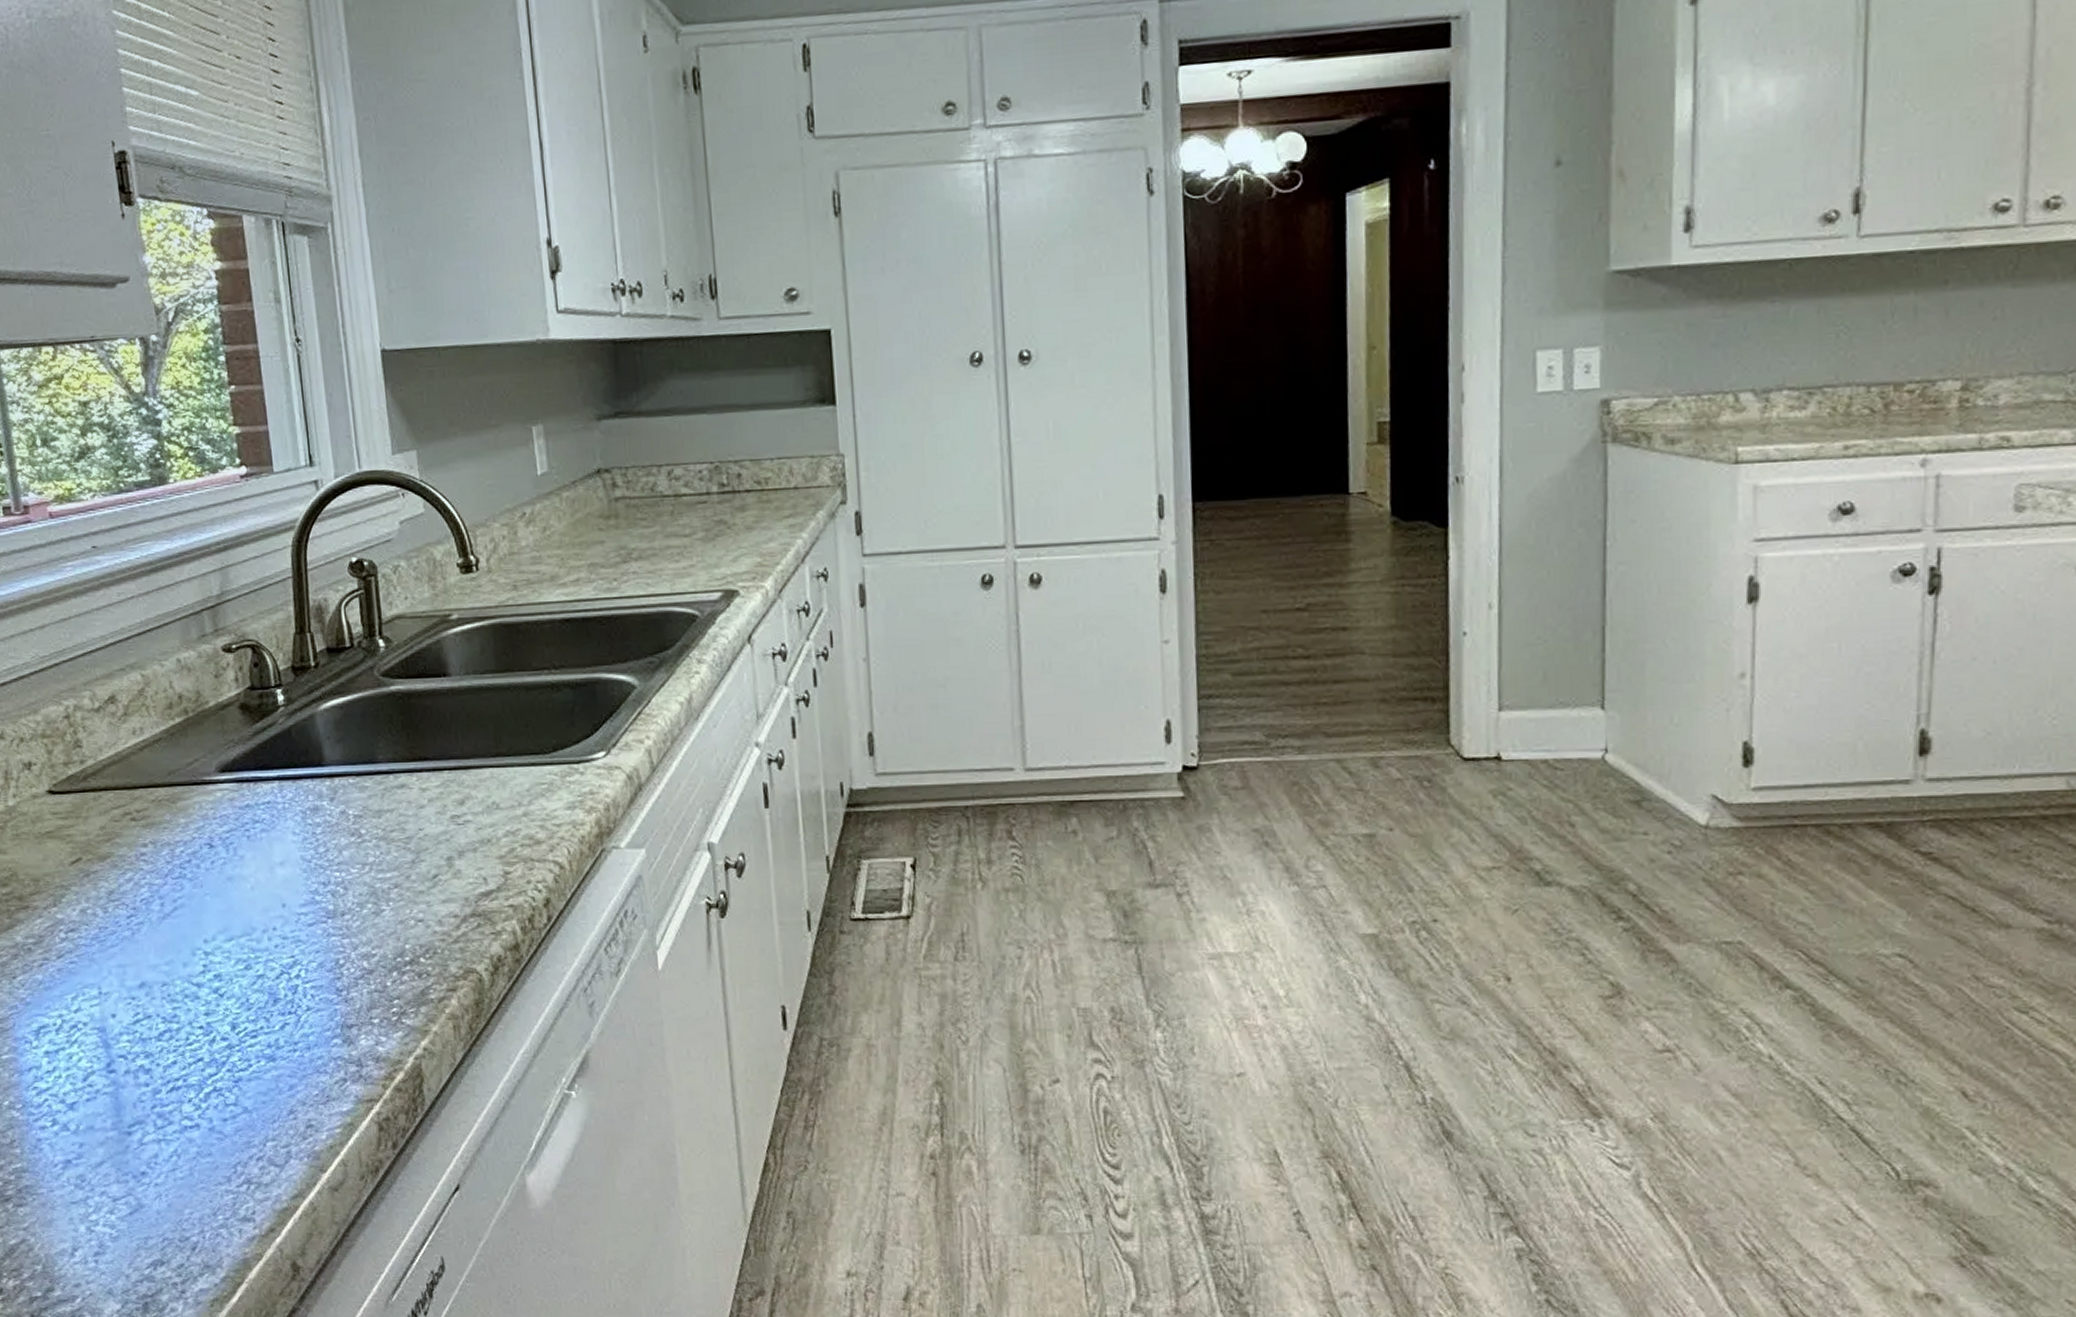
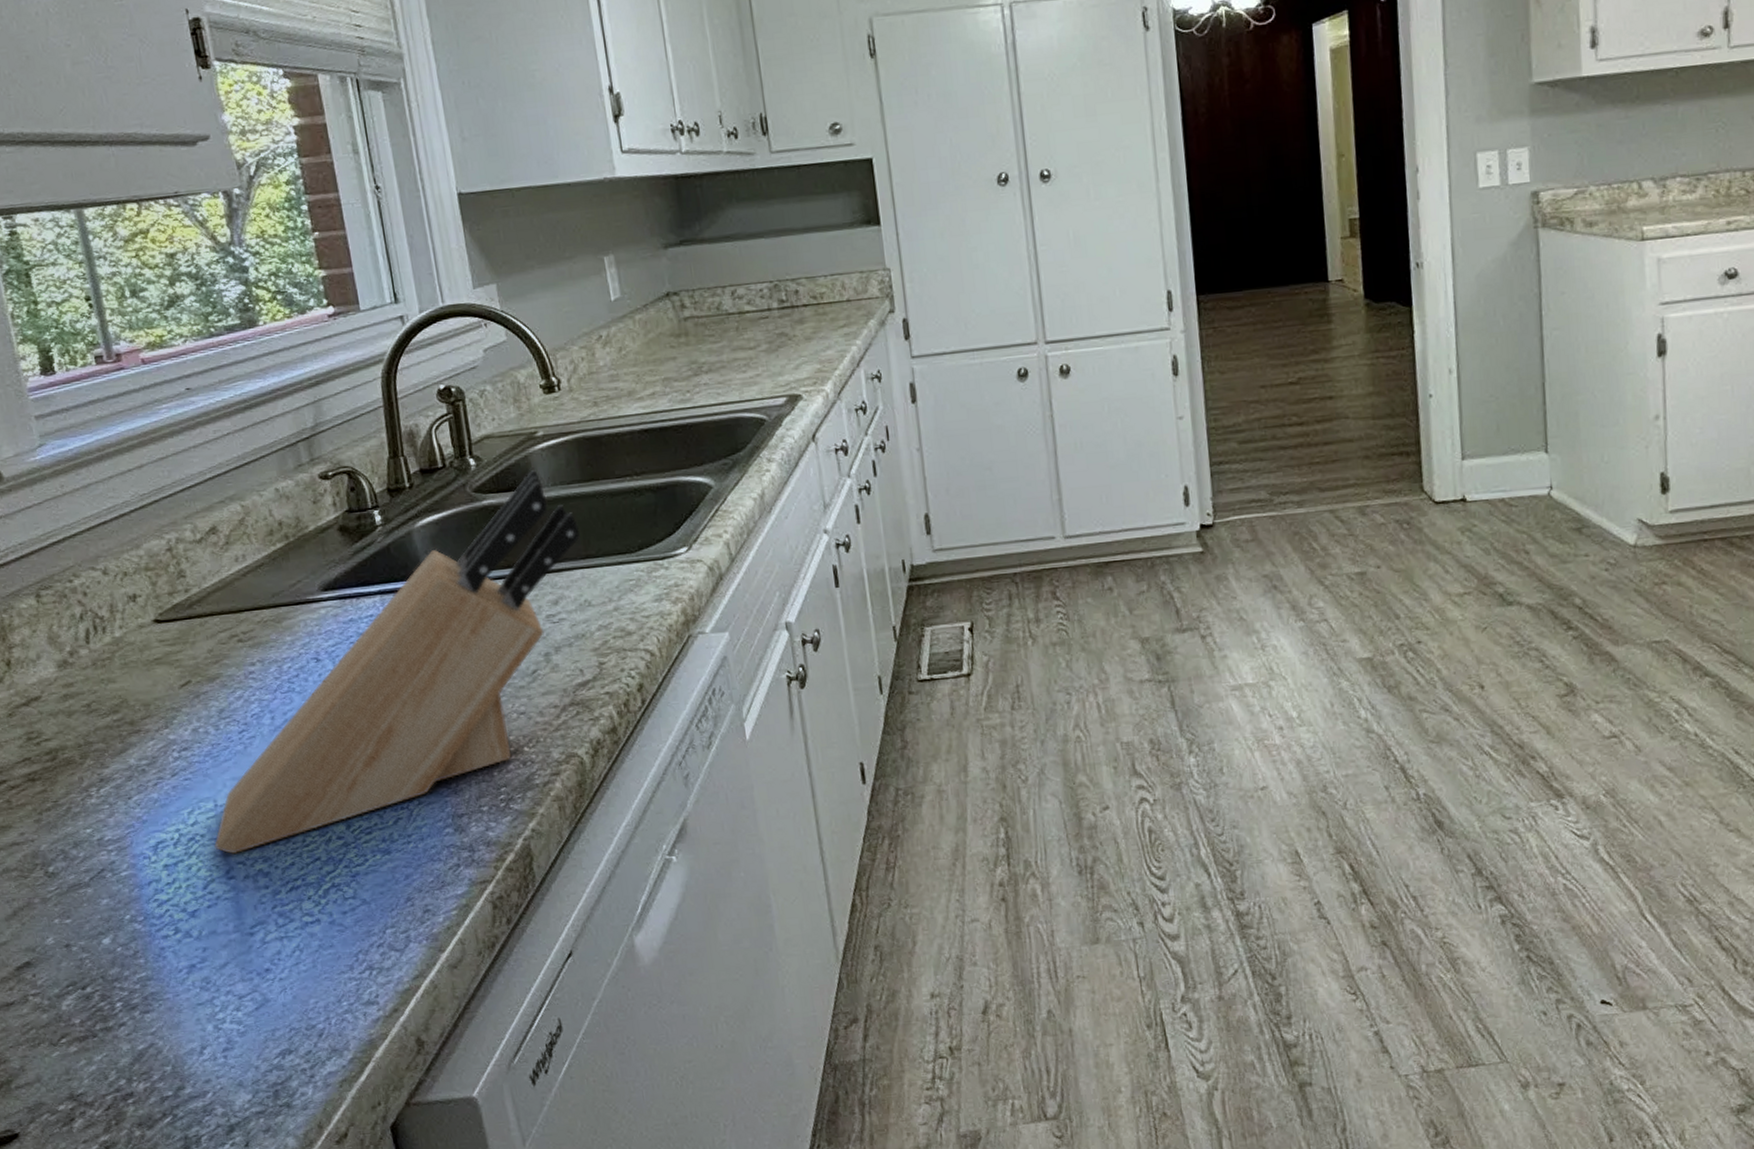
knife block: none [96,656,492,1047] -> present [214,470,581,855]

